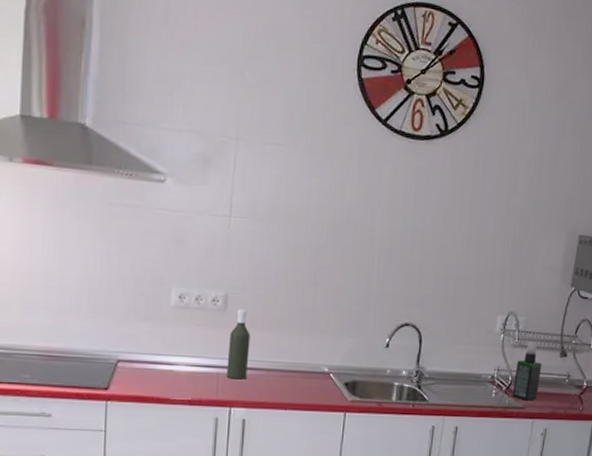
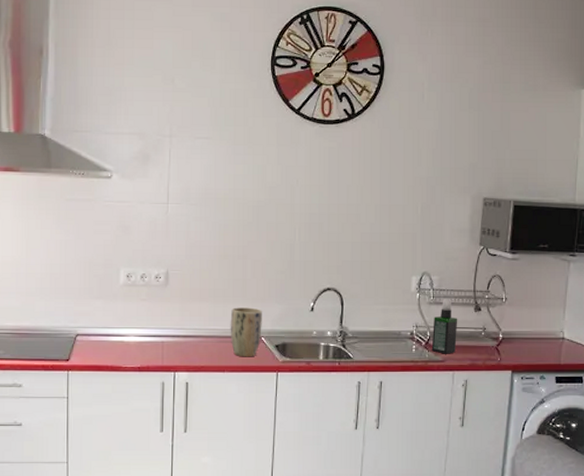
bottle: present [226,308,250,380] -> none [170,283,189,347]
plant pot: none [295,339,332,395] -> present [230,307,262,357]

